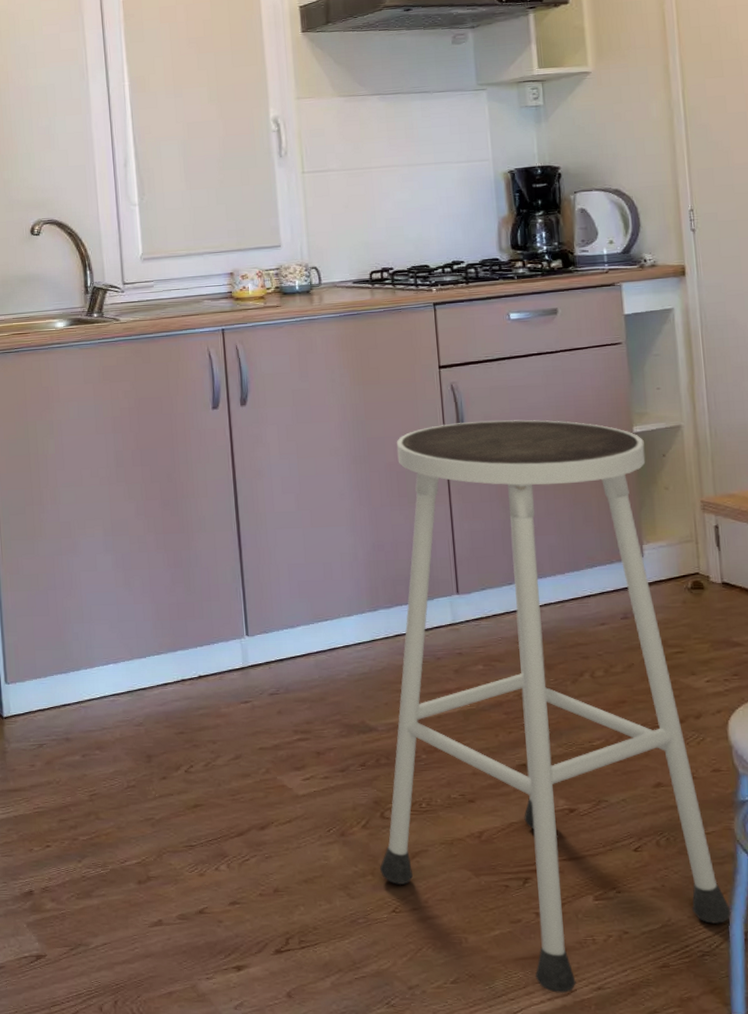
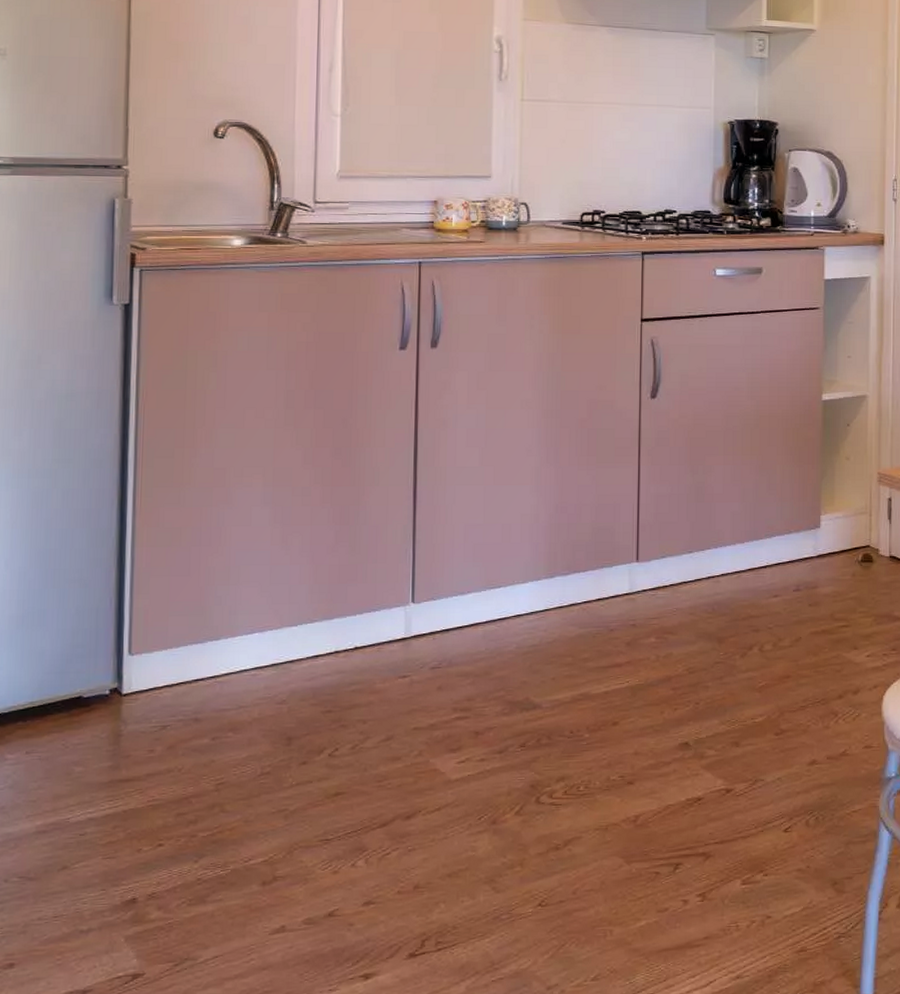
stool: present [379,419,731,994] -> none [529,379,869,985]

